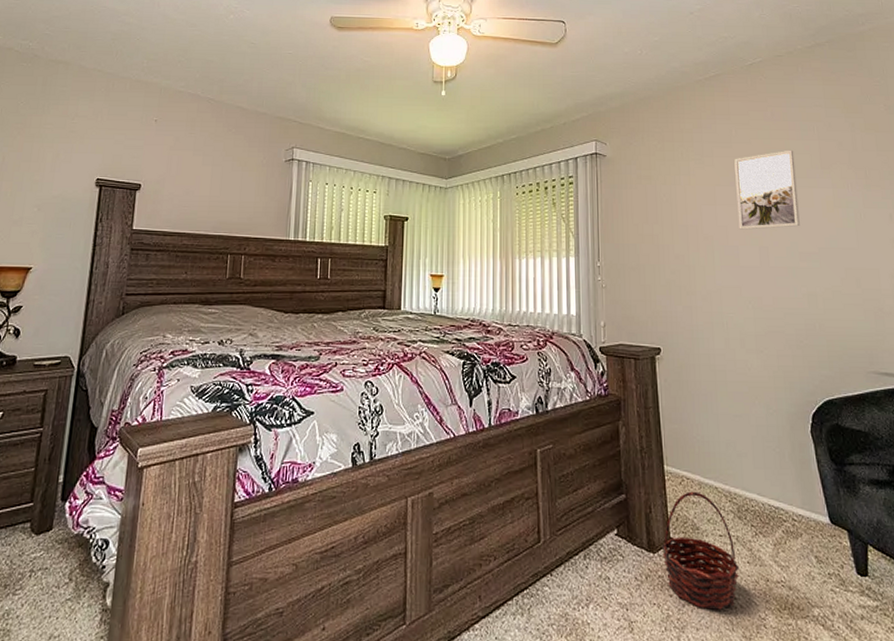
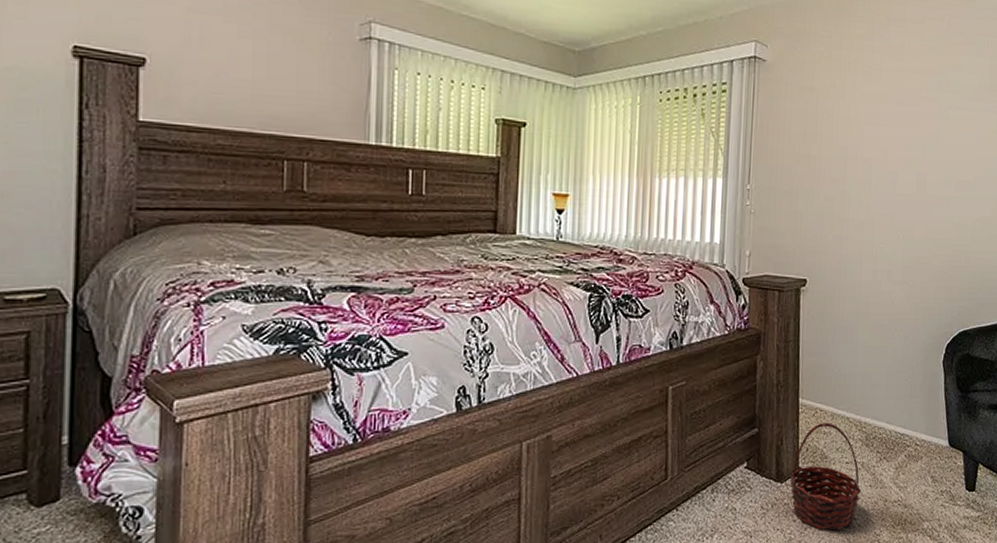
wall art: present [734,150,800,230] -> none [900,67,965,154]

